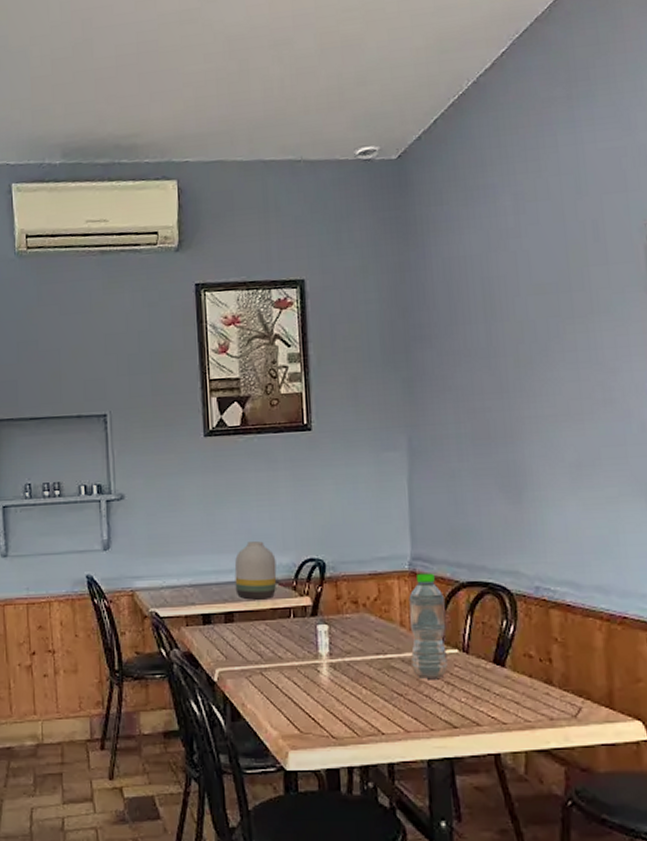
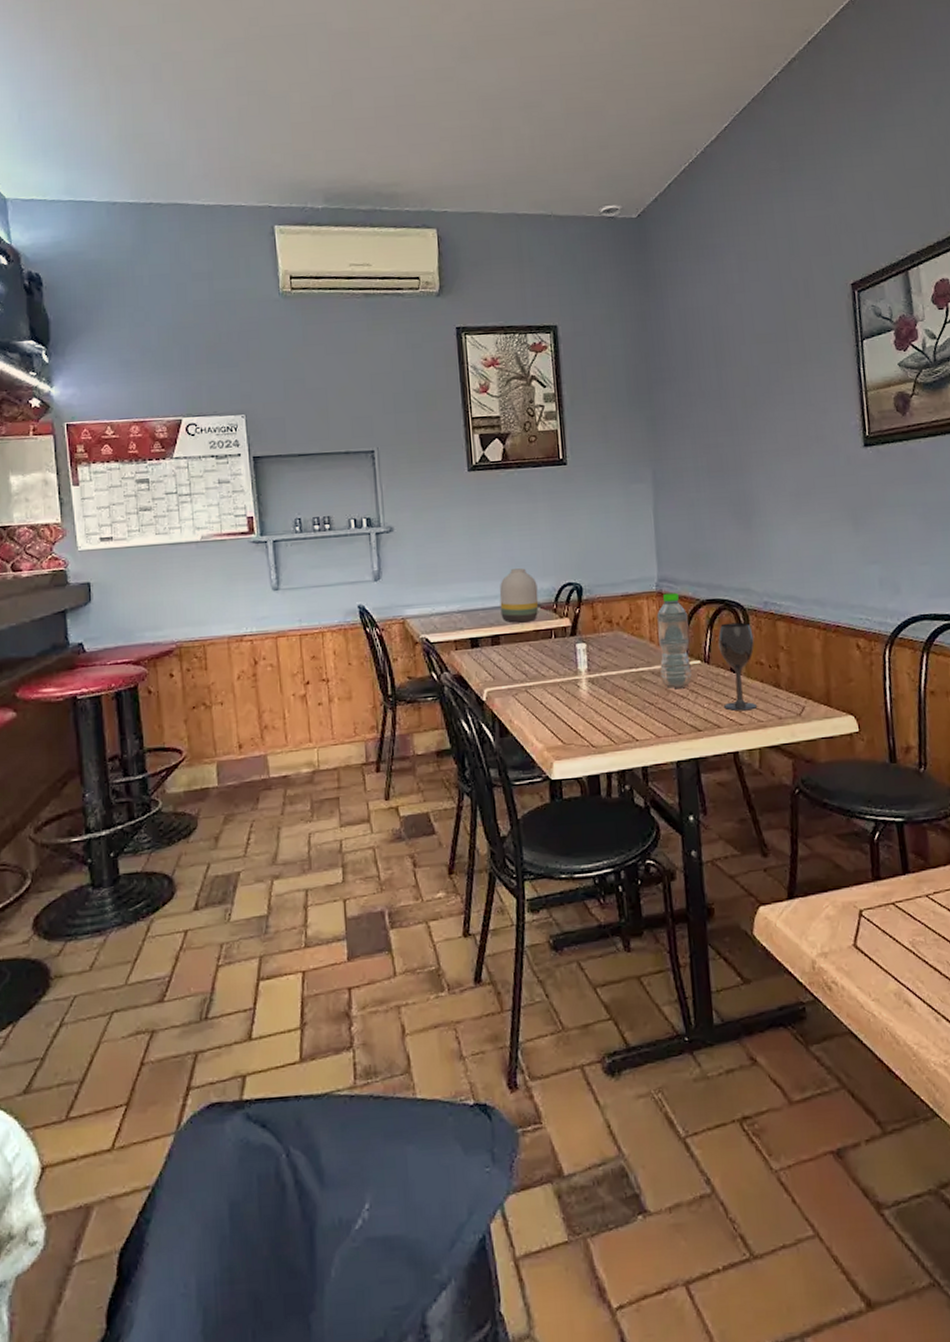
wine glass: none [479,608,523,709] -> present [717,622,757,712]

